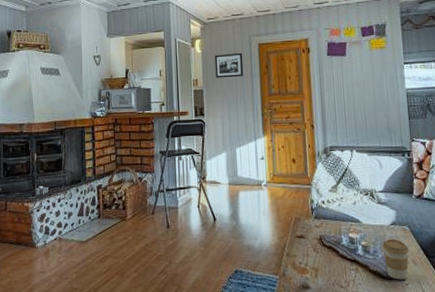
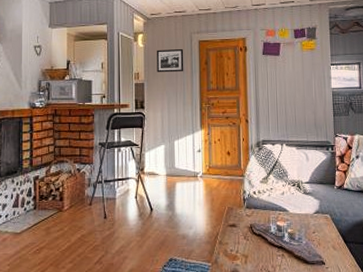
coffee cup: present [382,239,410,280] -> none [306,226,330,264]

